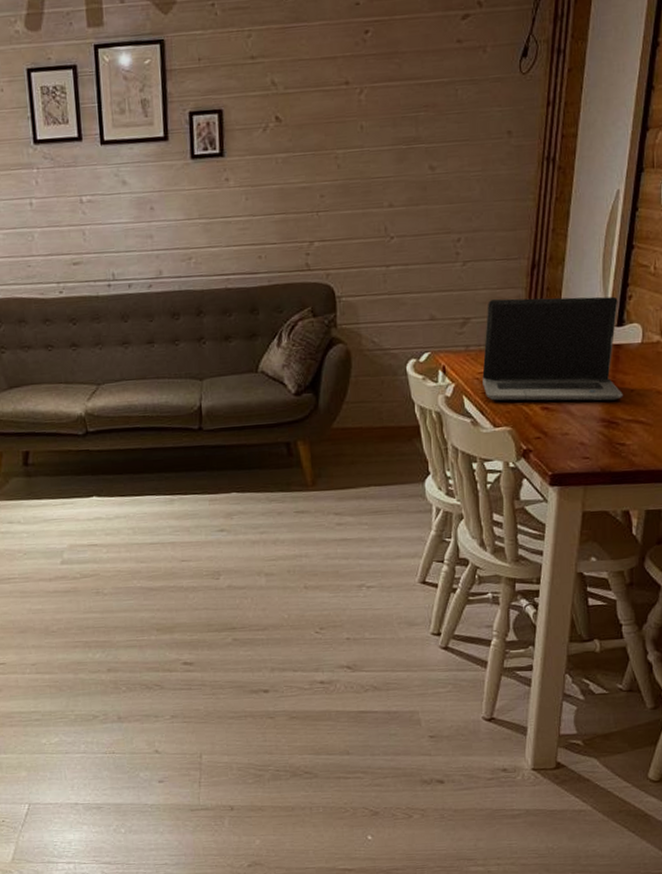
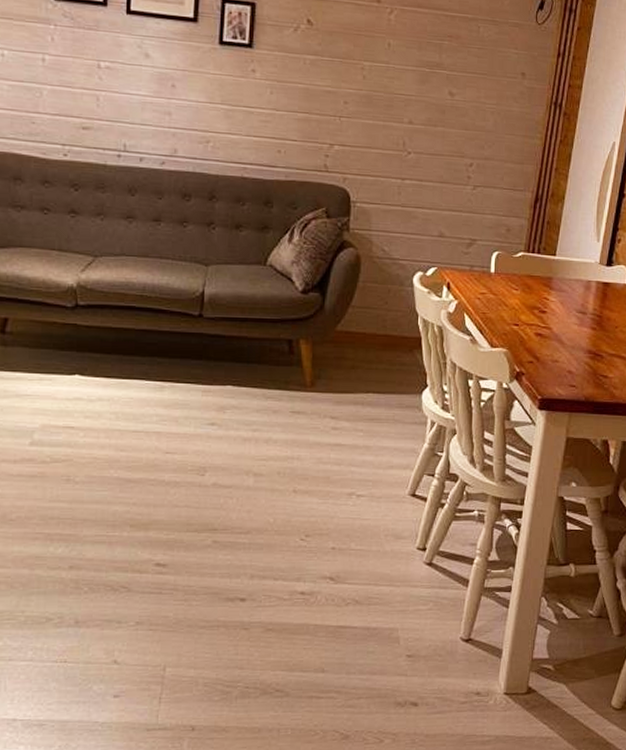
laptop computer: present [482,296,623,401] -> none [483,226,609,334]

